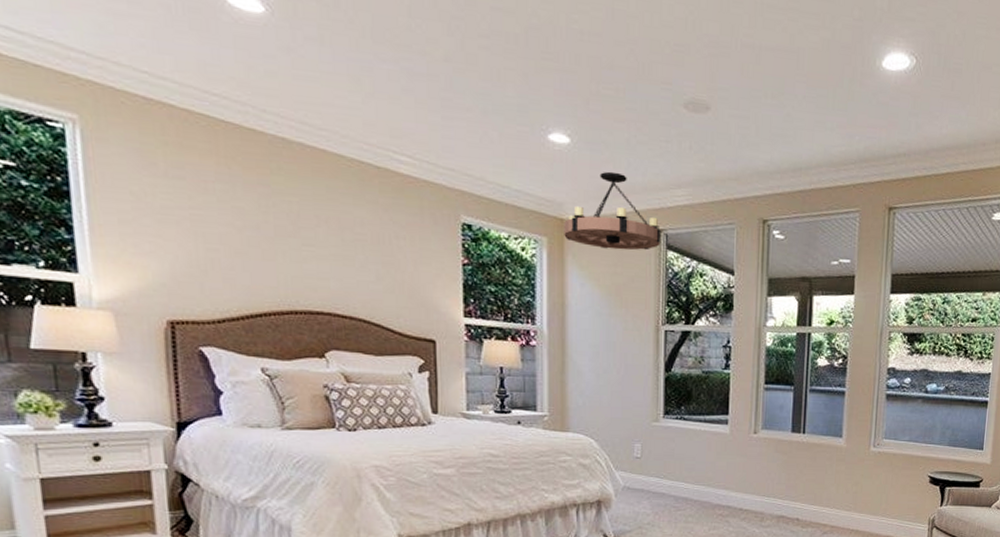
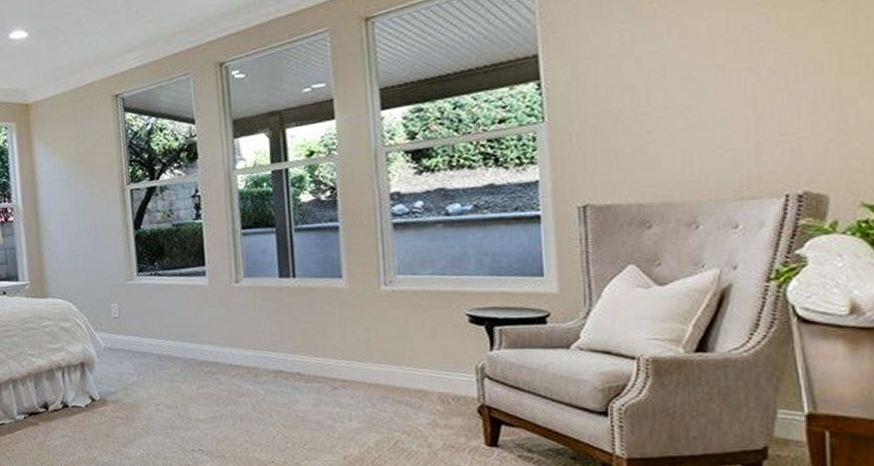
chandelier: present [564,171,661,251] -> none [28,51,118,123]

